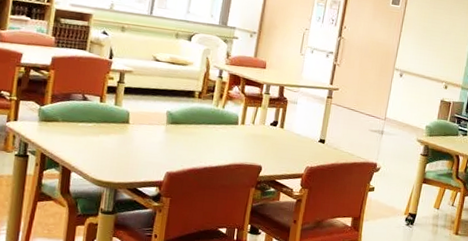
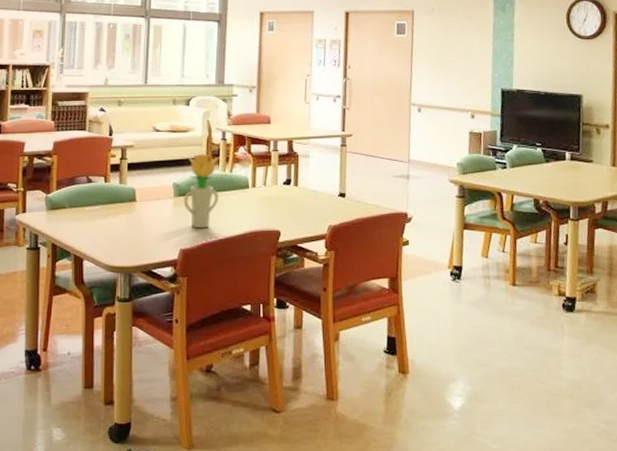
potted flower: none [174,87,213,156] -> present [183,153,218,229]

